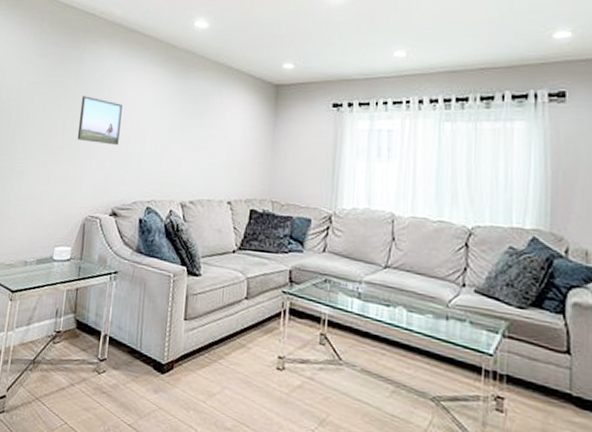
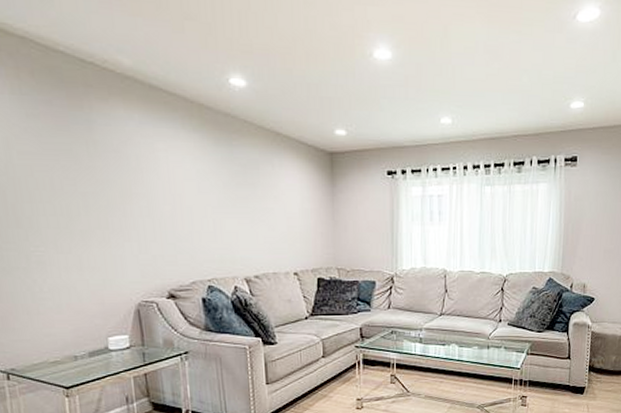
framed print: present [77,96,123,146] -> none [101,168,162,224]

